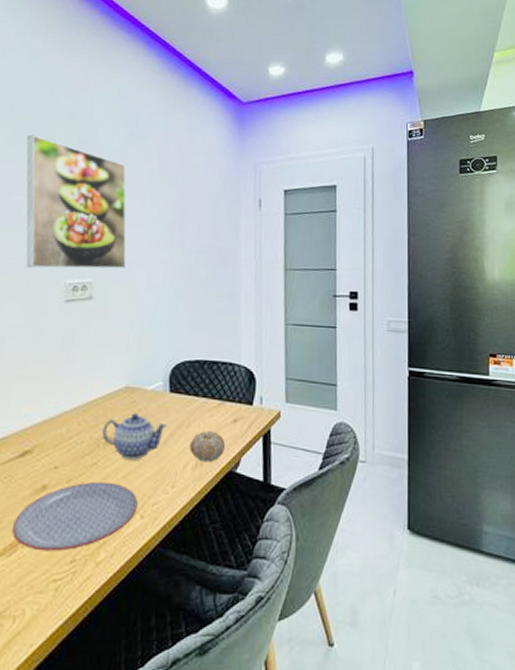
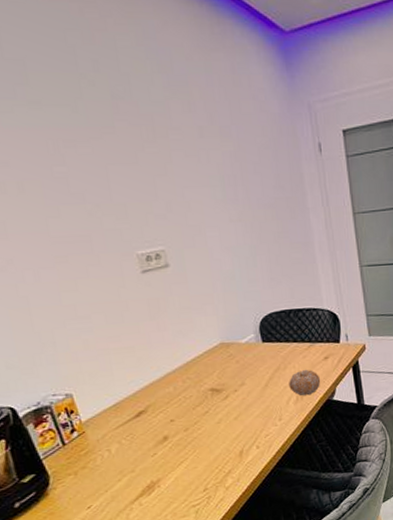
plate: present [11,481,138,551] -> none [145,424,253,487]
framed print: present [26,134,127,269] -> none [51,93,195,243]
teapot: present [102,413,167,460] -> none [207,365,266,405]

